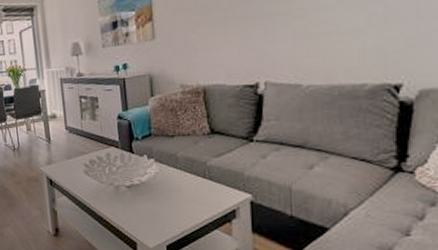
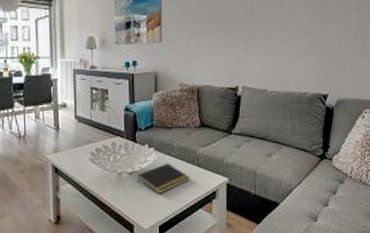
notepad: none [136,175,201,211] -> present [136,163,190,194]

